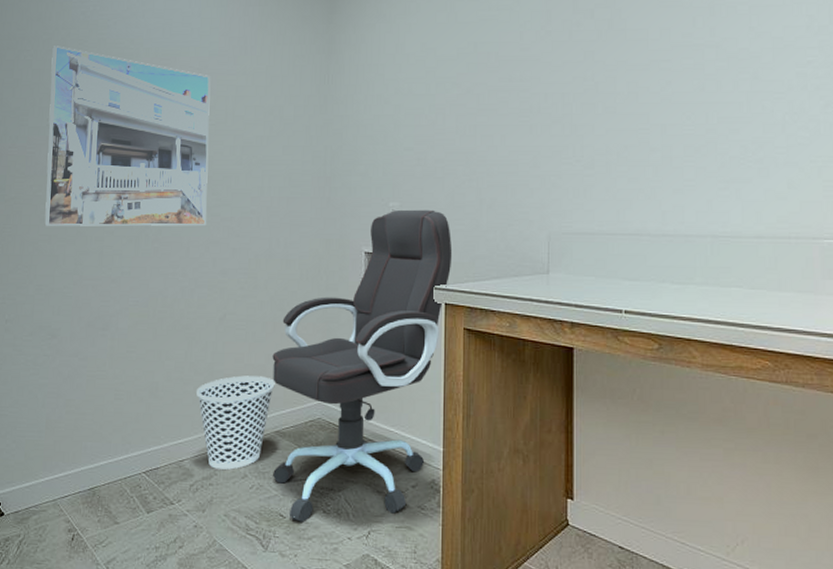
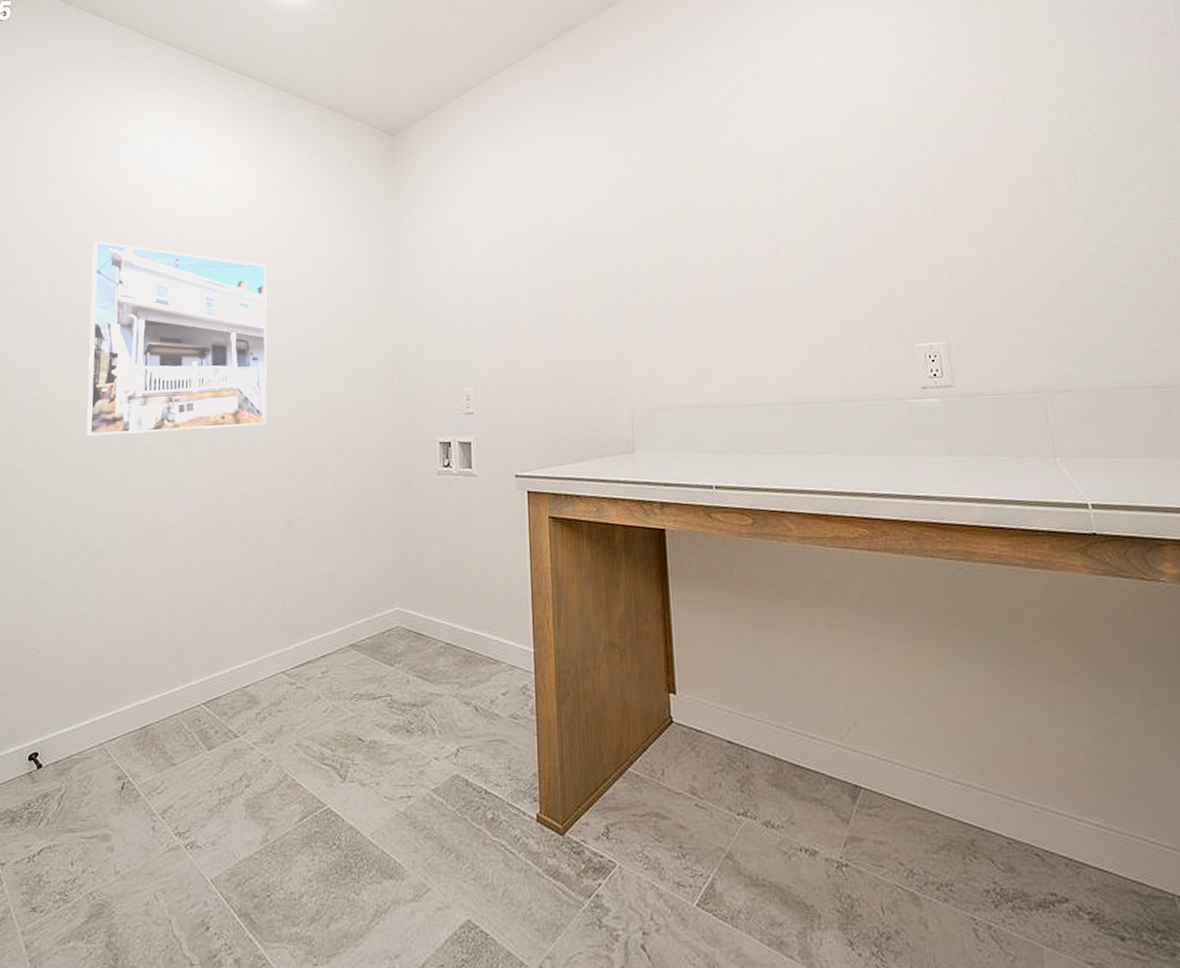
wastebasket: present [196,375,275,470] -> none [261,585,348,693]
office chair: present [272,209,453,522] -> none [344,393,533,745]

